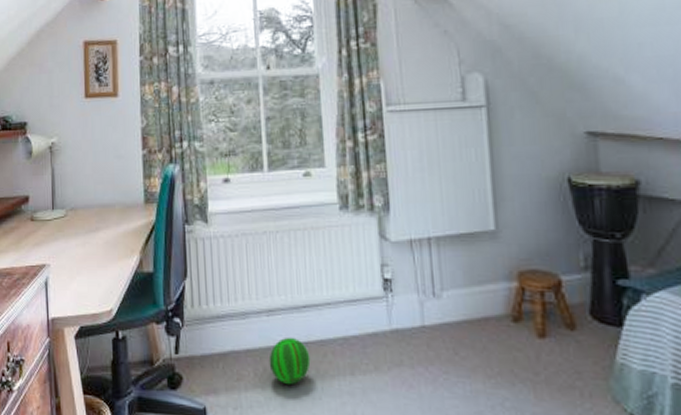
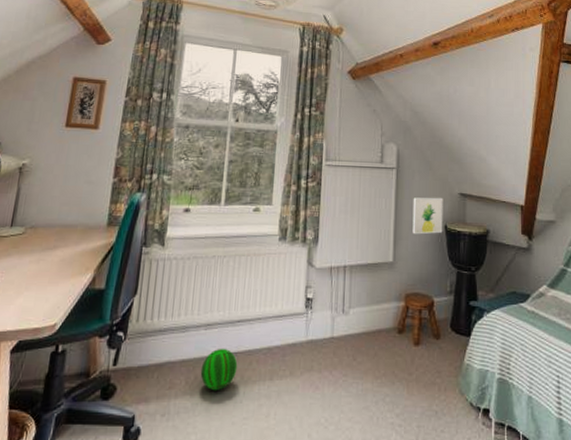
wall art: none [515,140,566,193] -> present [412,197,443,235]

